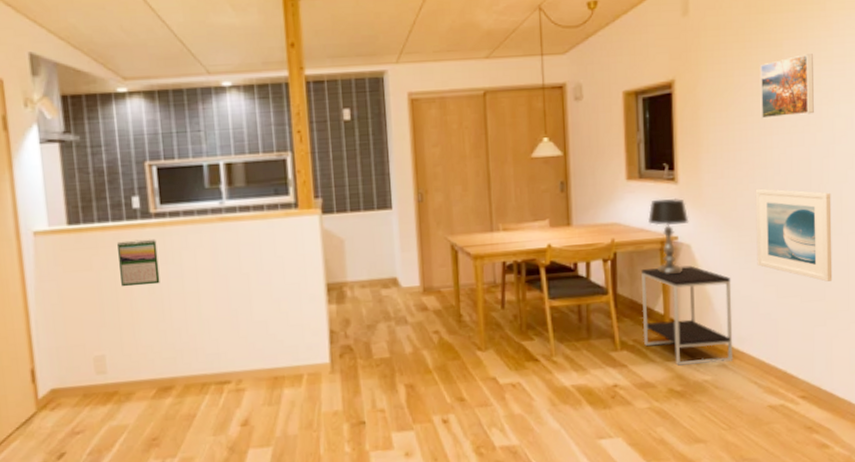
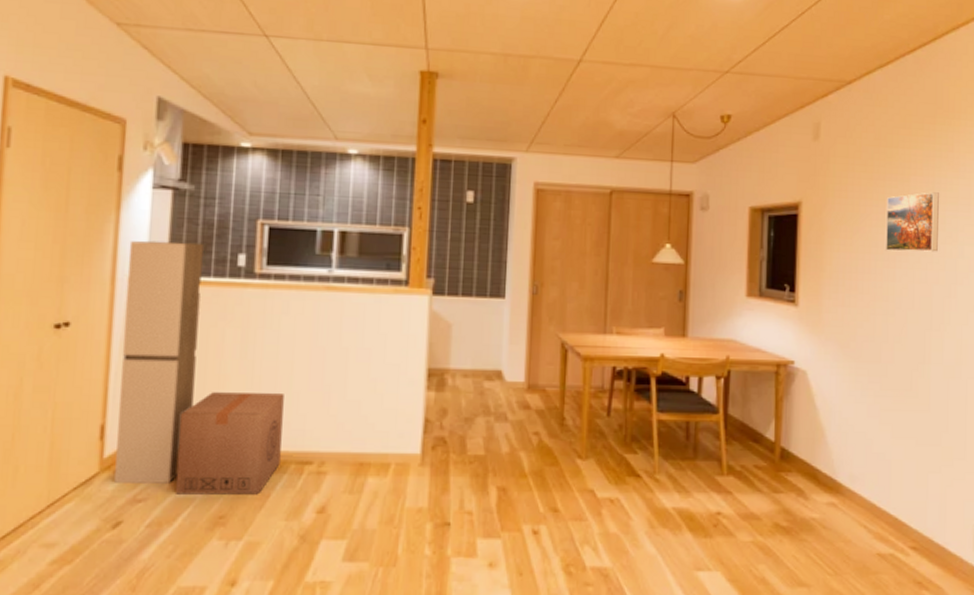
cabinet: none [27,190,112,420] -> present [114,240,204,483]
cardboard box: none [102,322,201,424] -> present [176,392,284,495]
calendar: present [117,238,160,287] -> none [213,298,257,349]
side table: present [641,265,734,367] -> none [751,392,846,500]
table lamp: present [647,198,689,275] -> none [764,320,807,401]
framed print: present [755,188,833,282] -> none [873,321,952,426]

